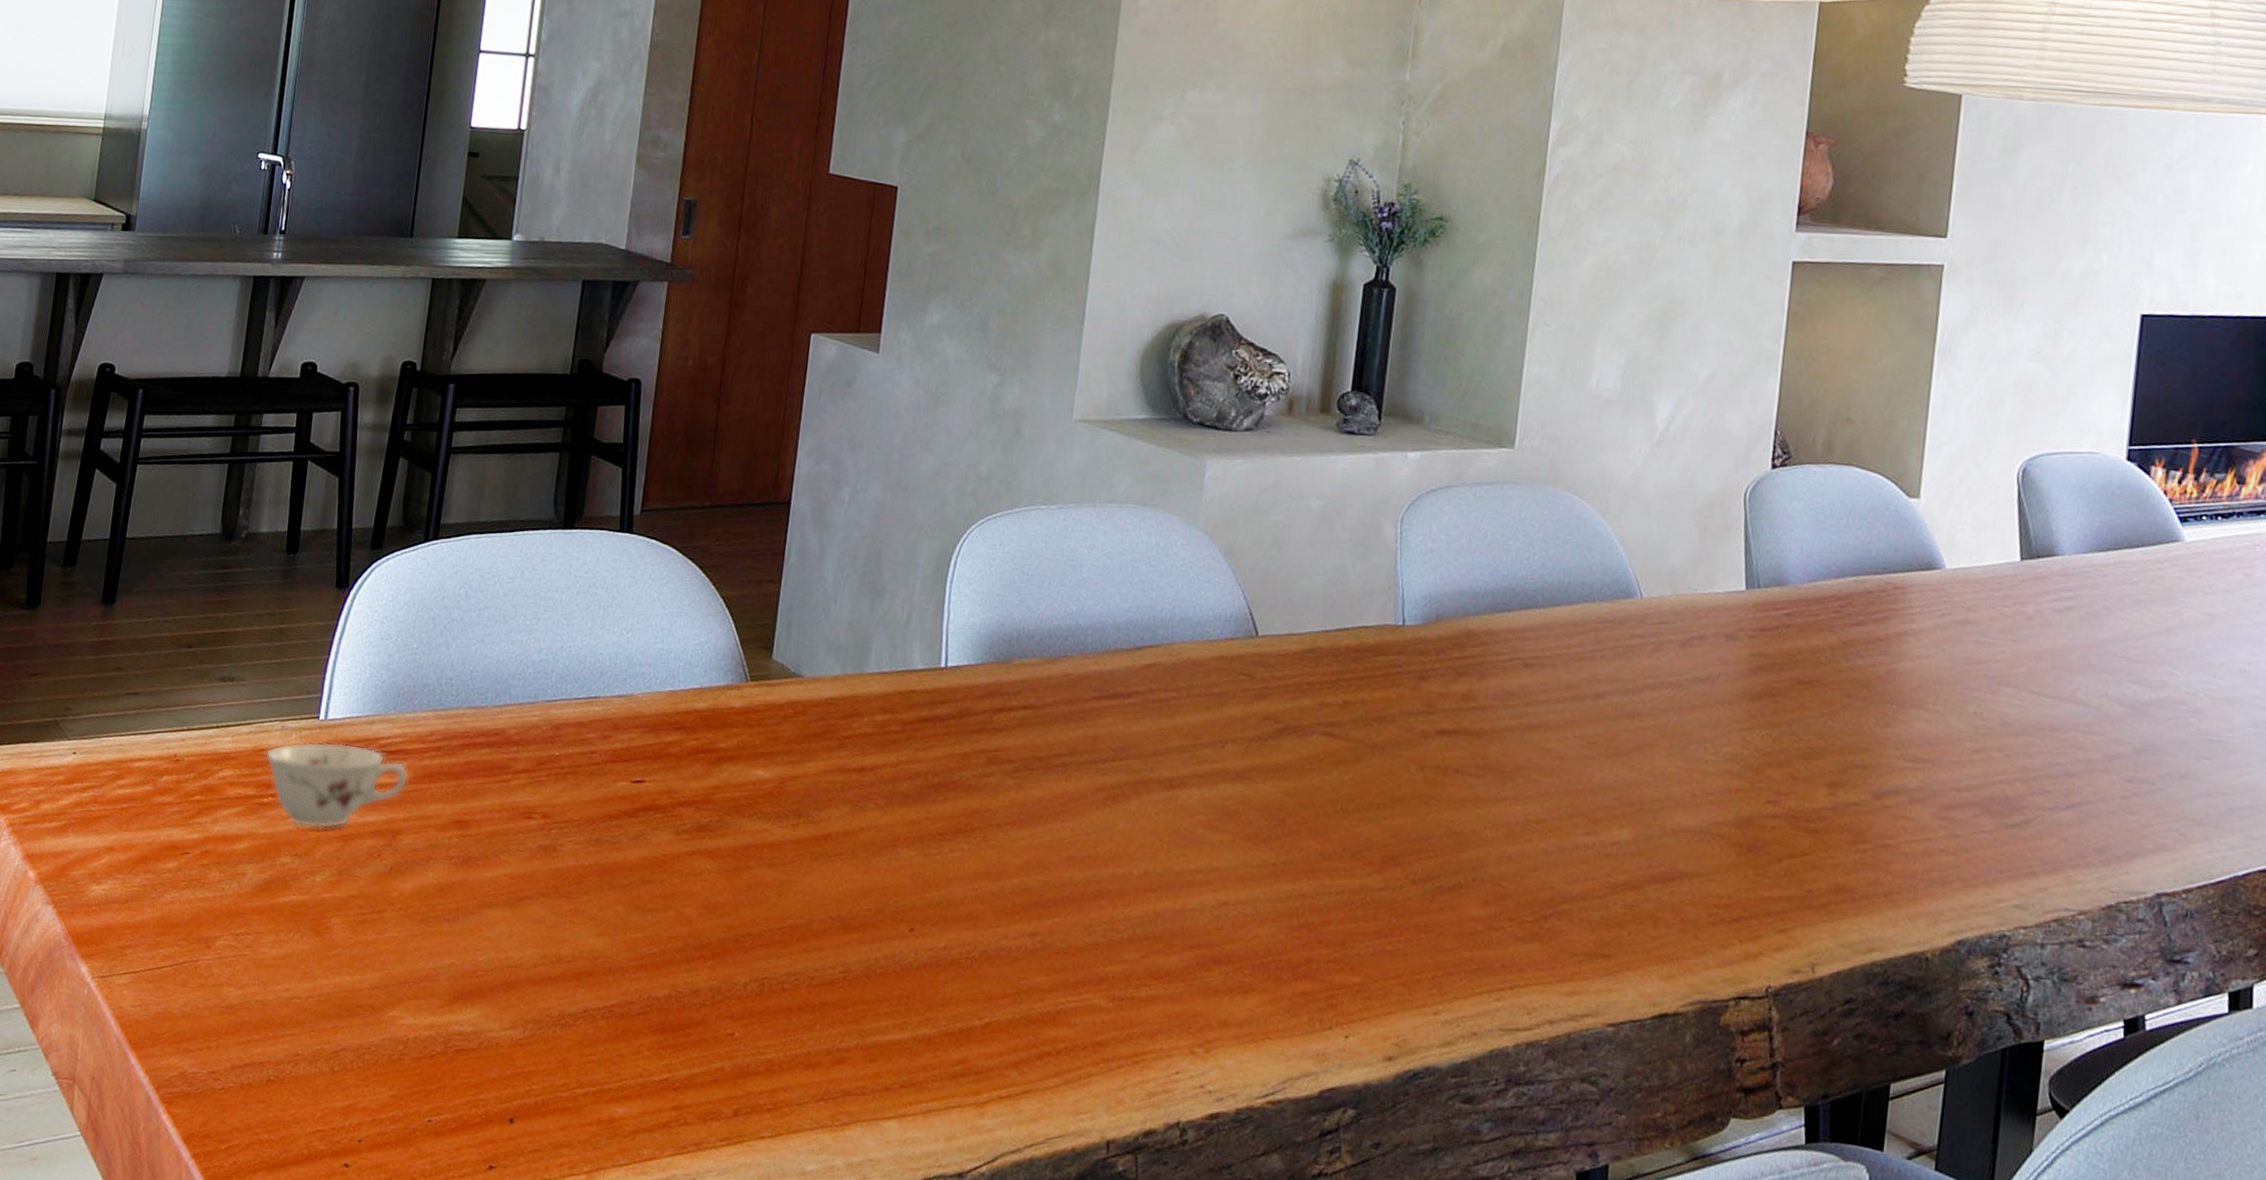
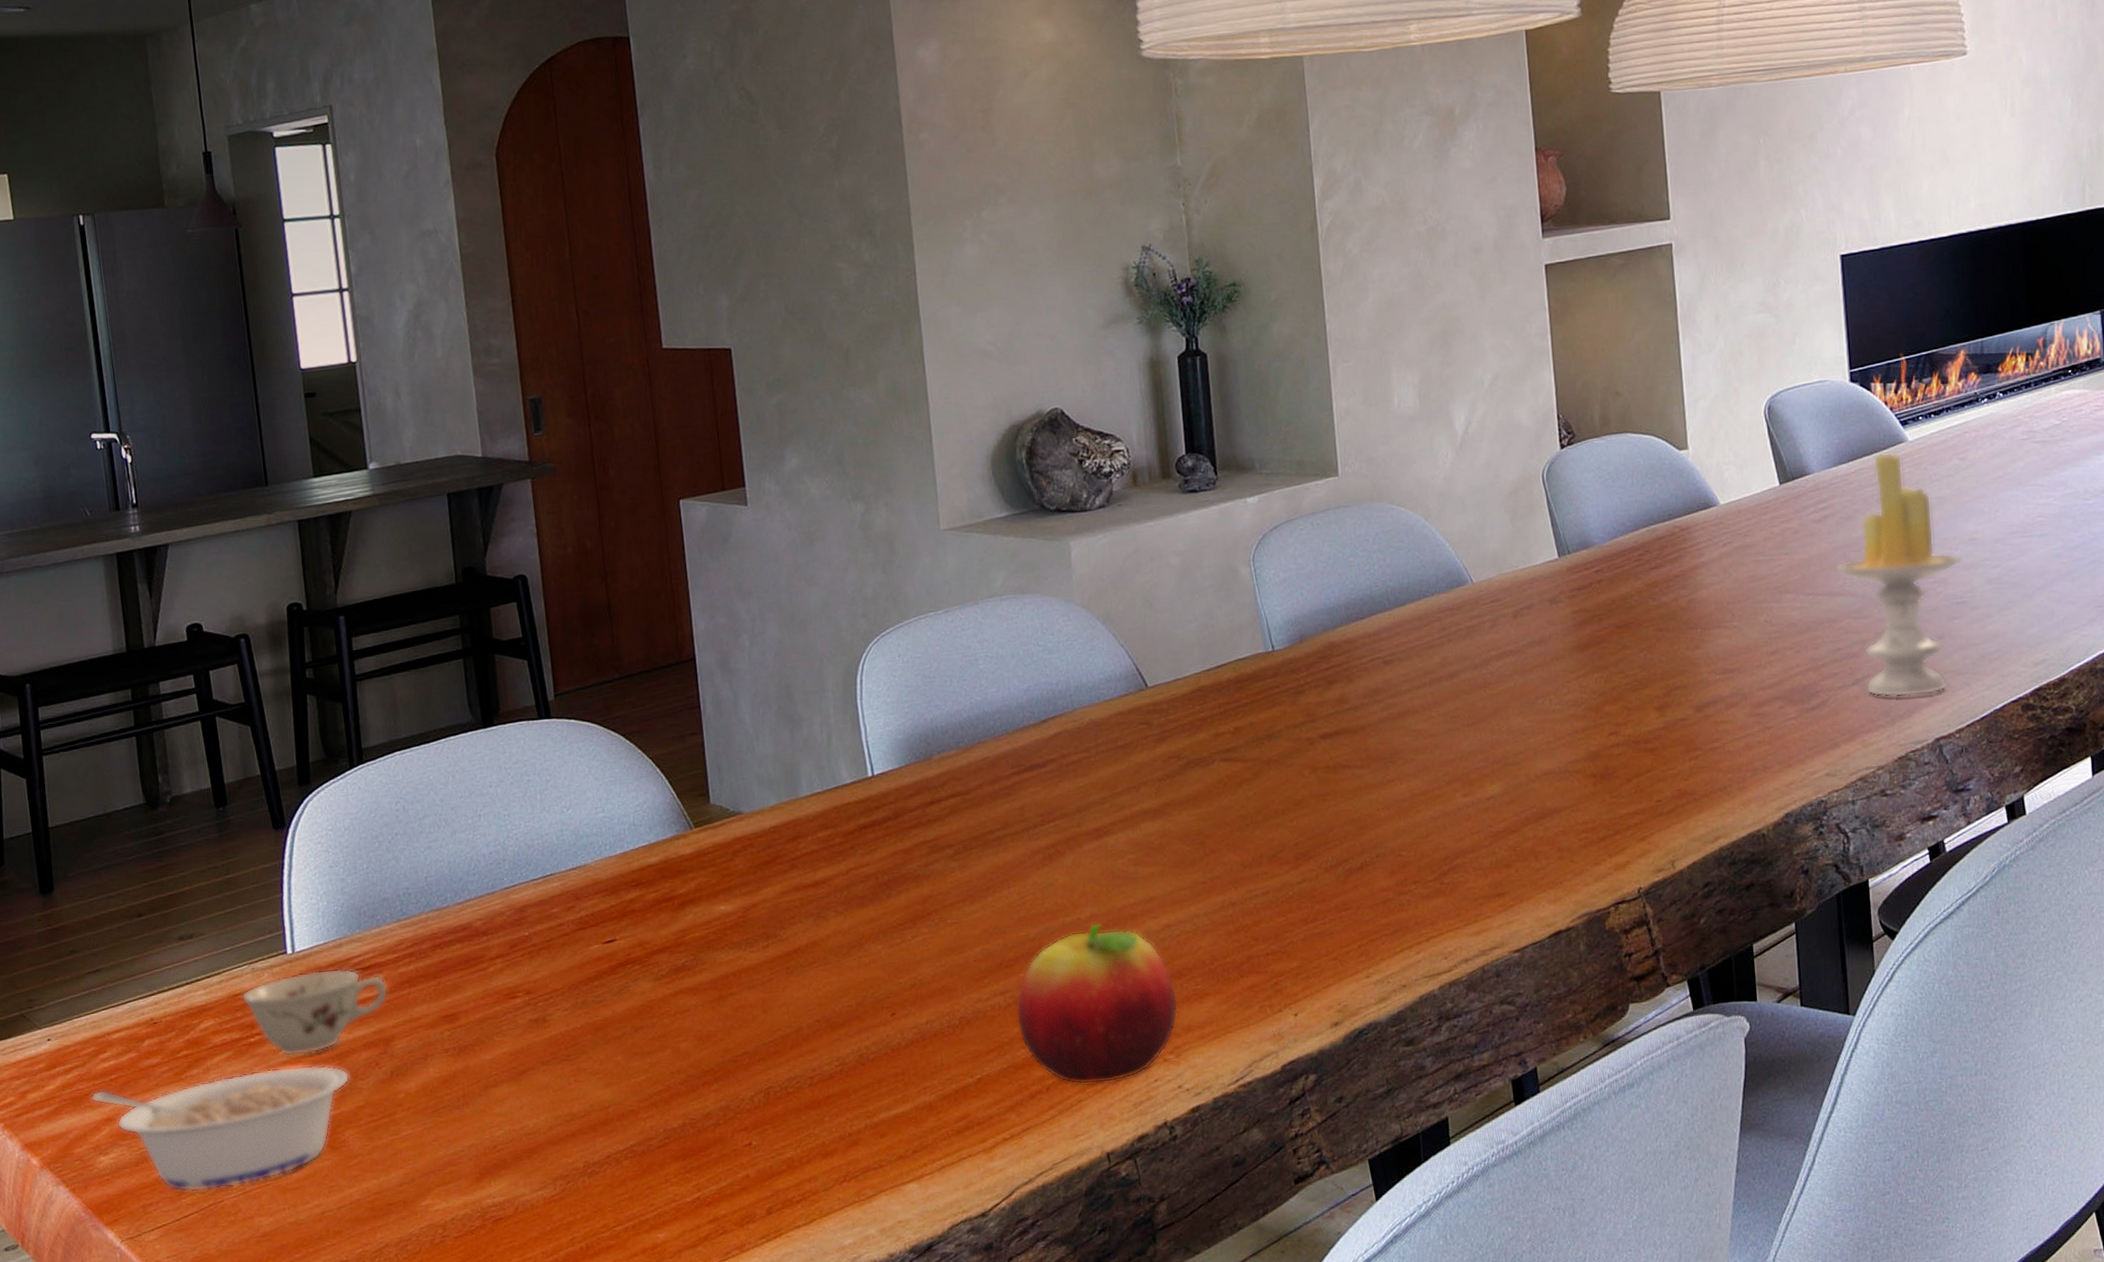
legume: none [98,816,350,950] -> present [90,1065,350,1192]
fruit: none [1040,881,1220,1064] -> present [1016,922,1179,1085]
candle: none [2068,547,2227,841] -> present [1834,452,1963,697]

